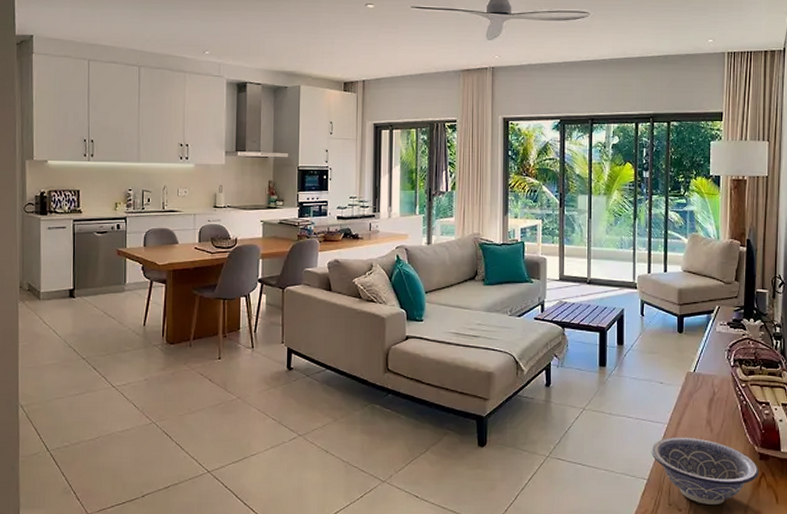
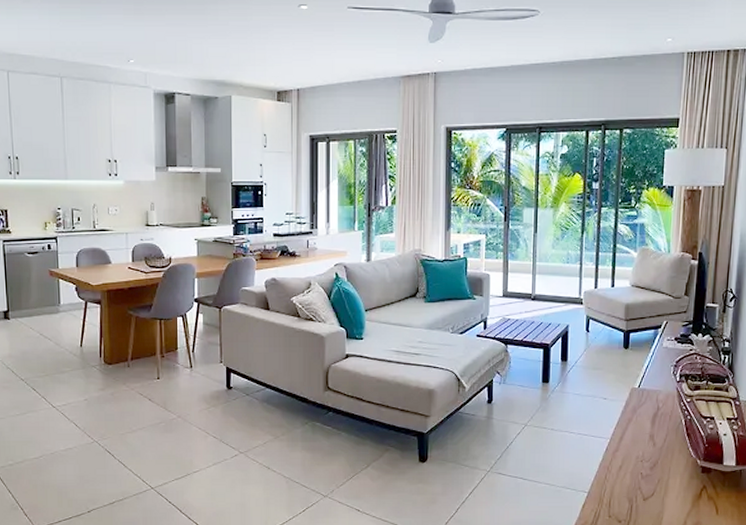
decorative bowl: present [651,437,760,504] -> none [592,451,701,516]

